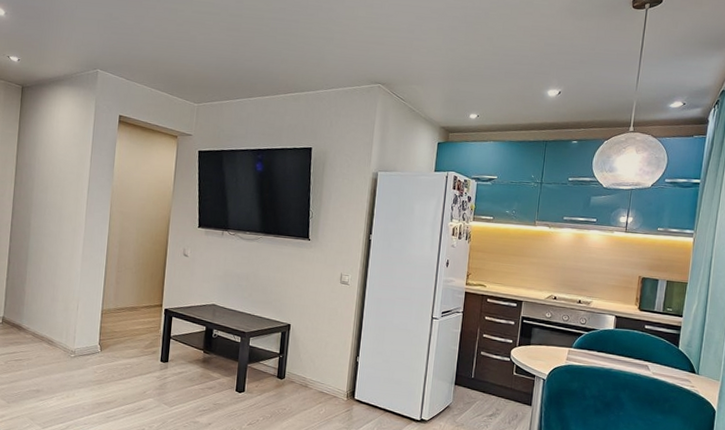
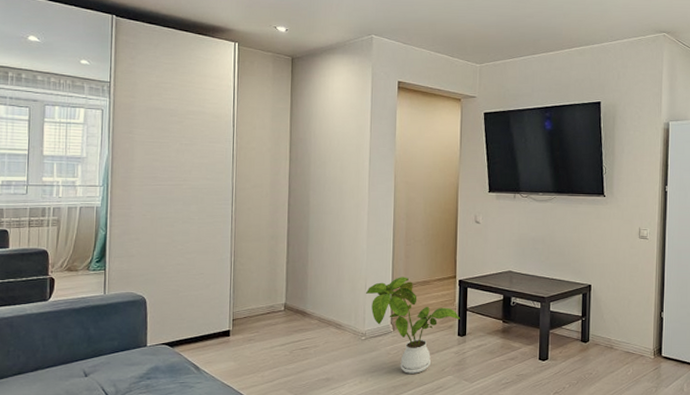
house plant: none [77,301,163,393] -> present [365,277,460,374]

